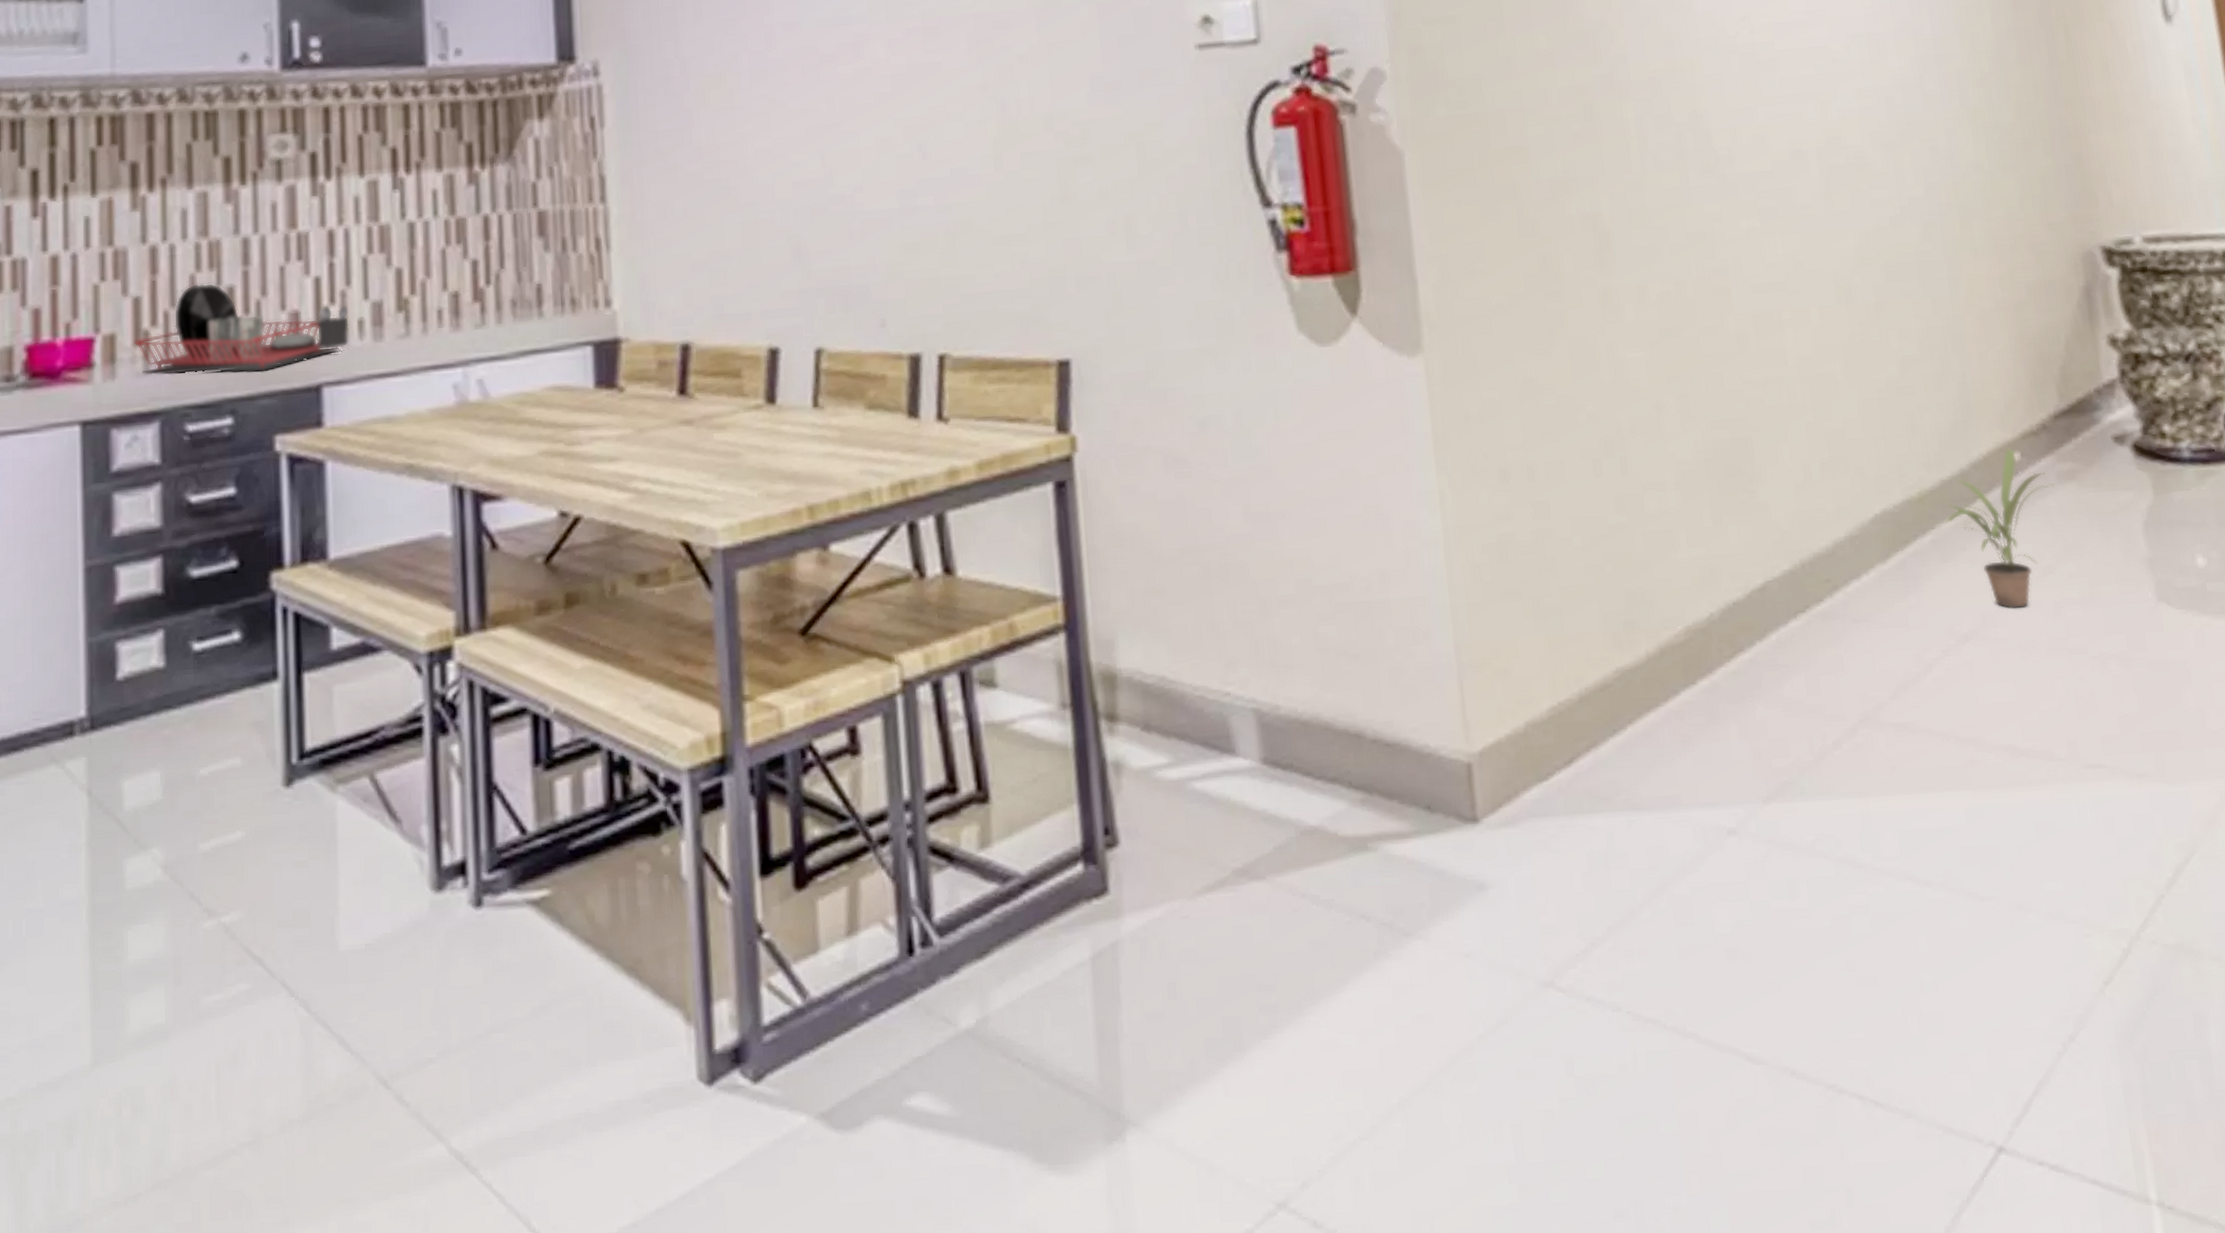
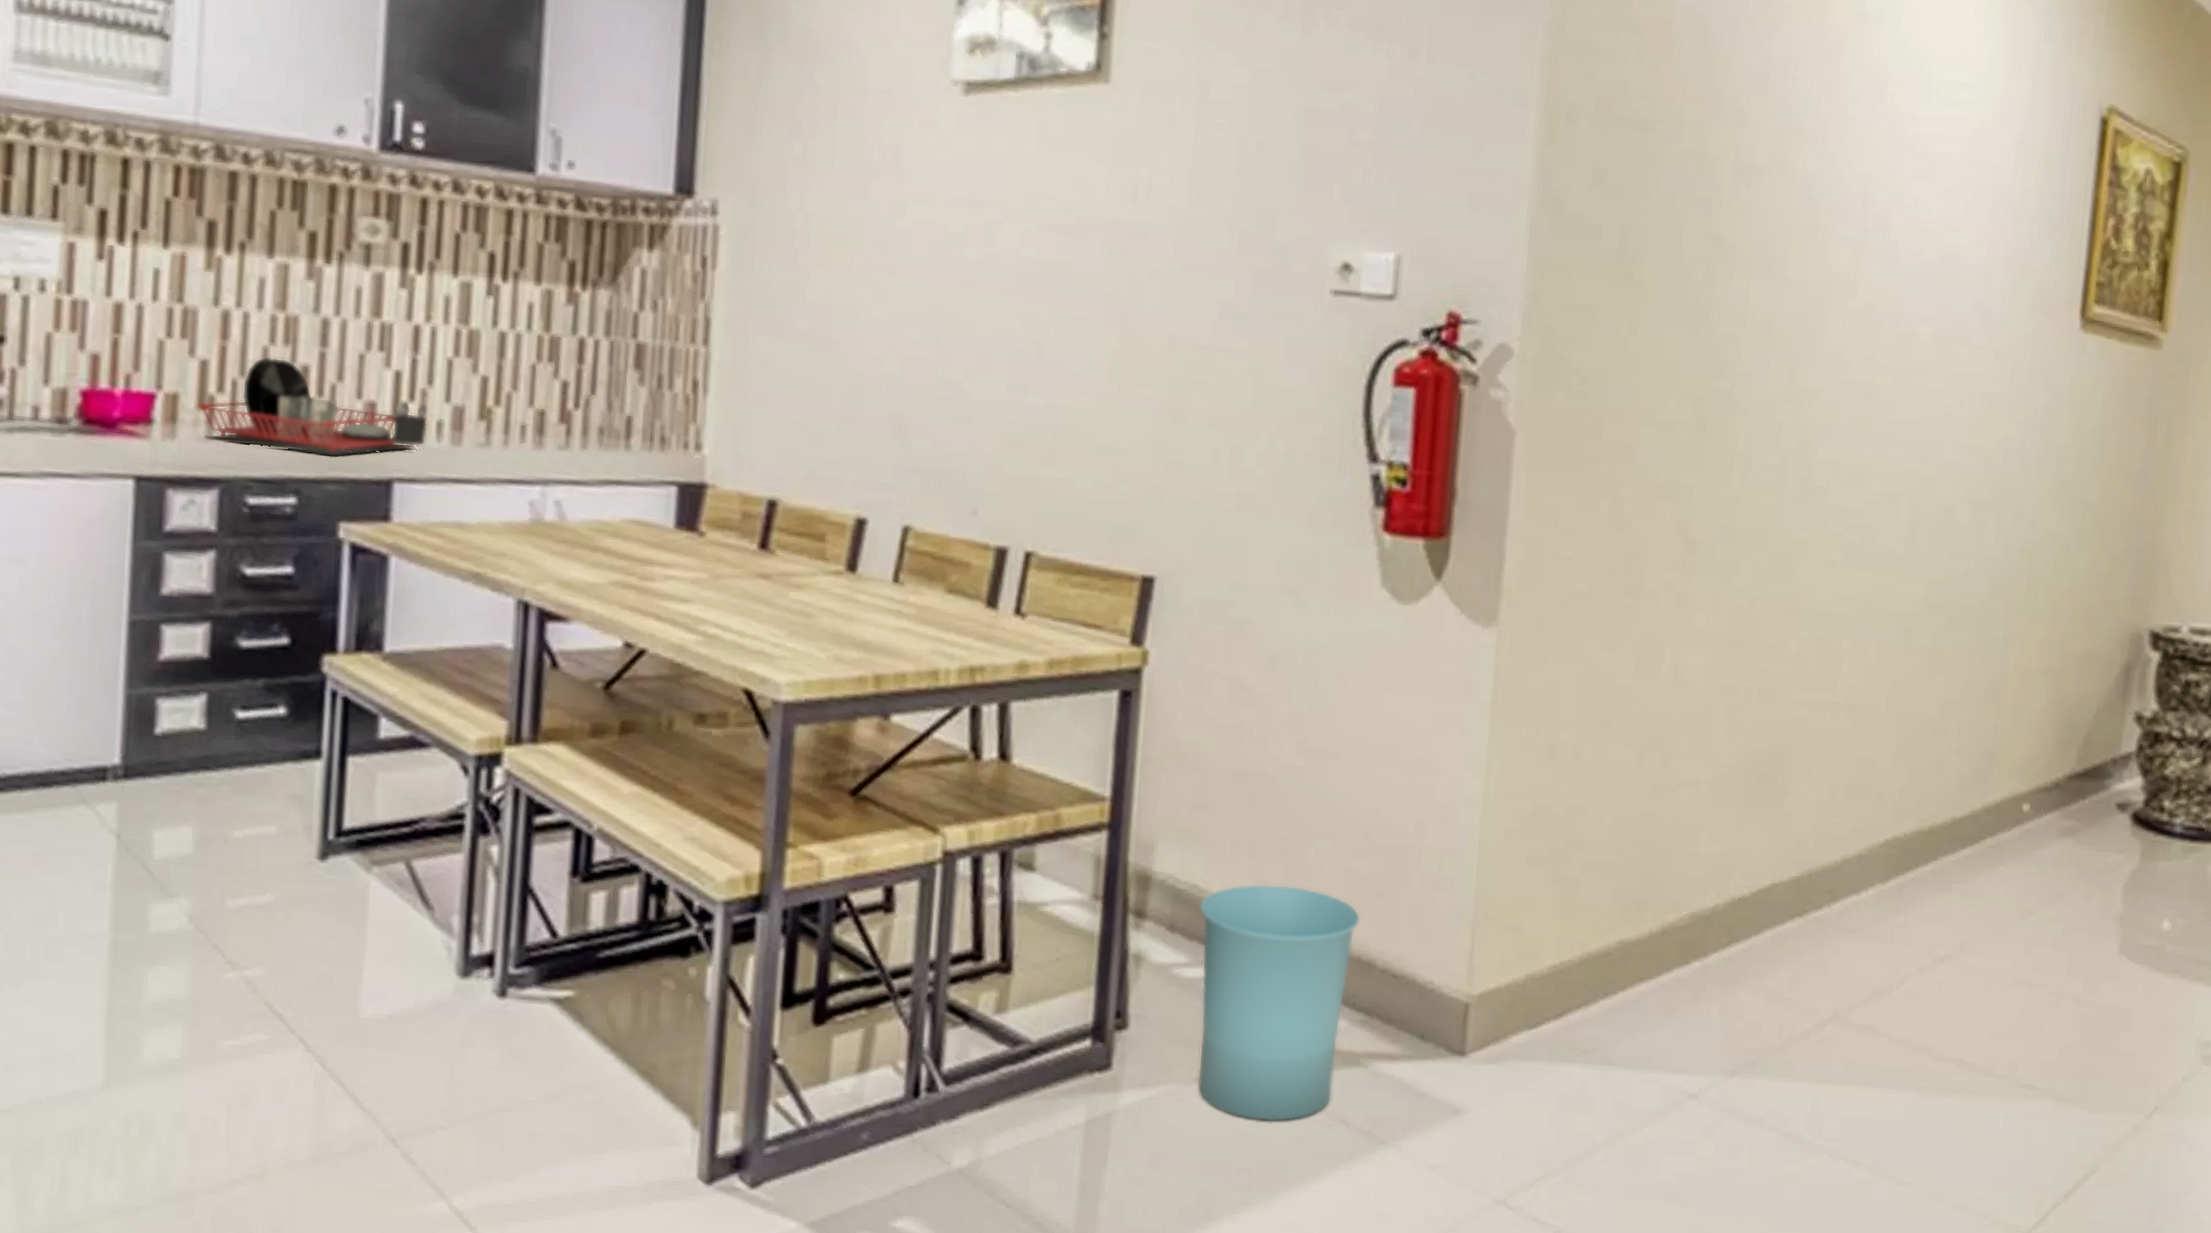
waste bin: none [1171,662,1346,929] -> present [1197,884,1361,1122]
potted plant: present [1945,448,2054,609] -> none [1948,799,2054,942]

